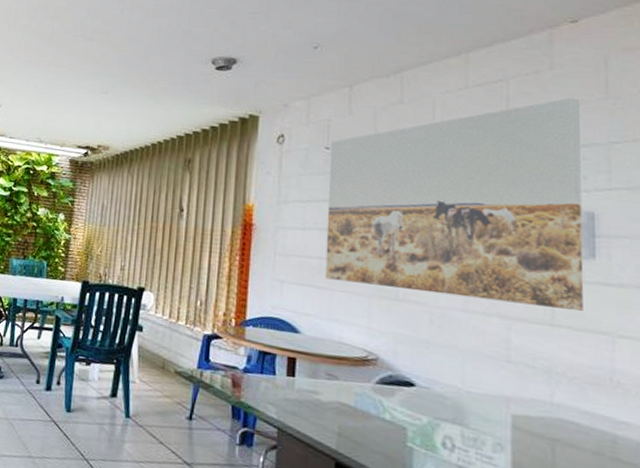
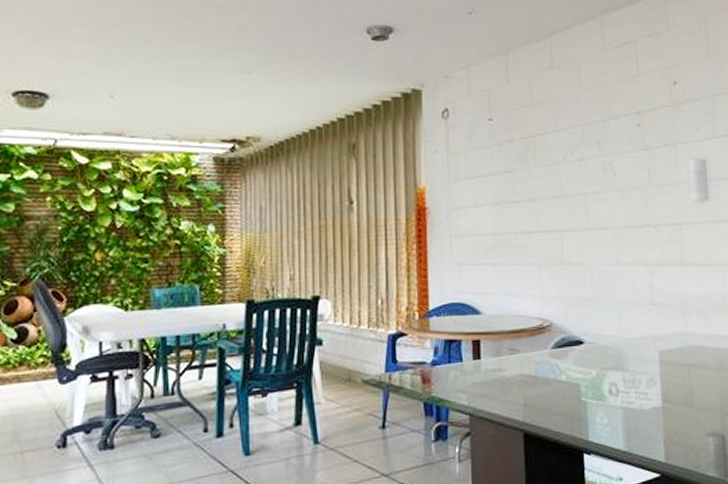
wall art: present [325,97,584,312] -> none [493,56,703,254]

